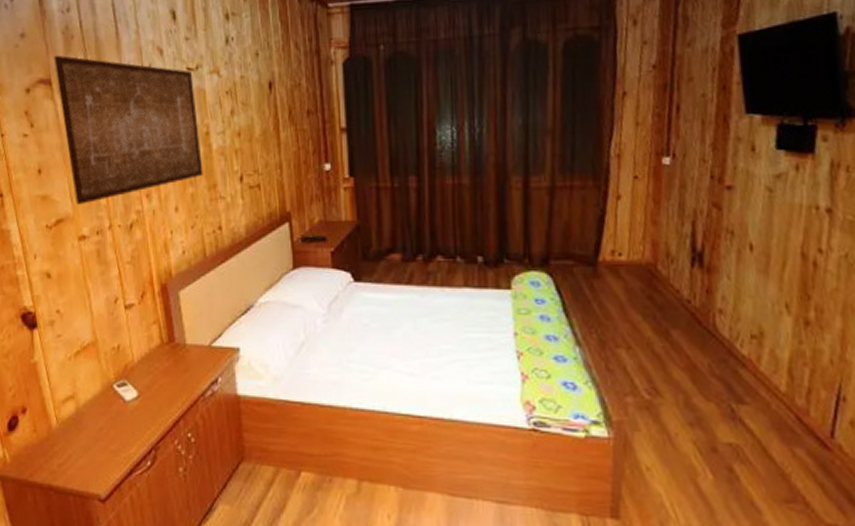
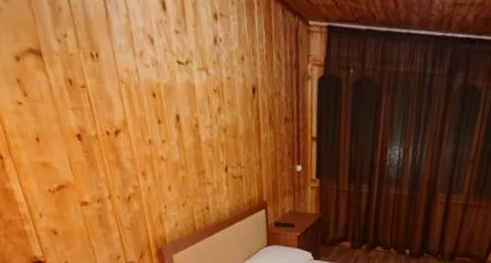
wall art: present [54,55,203,205] -> none [42,26,193,175]

